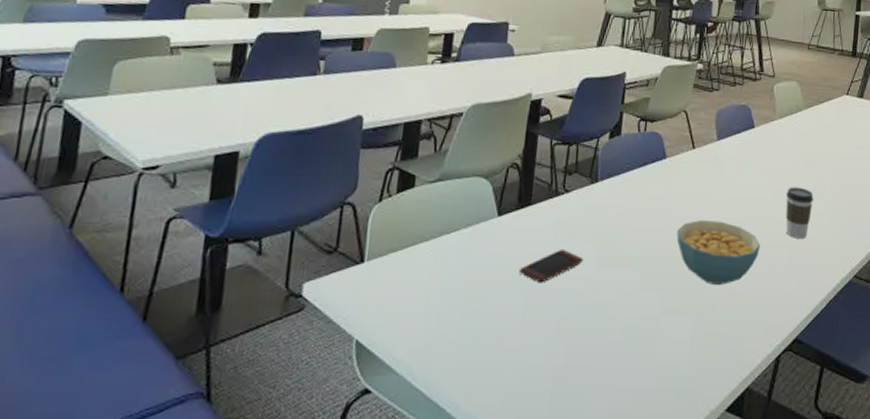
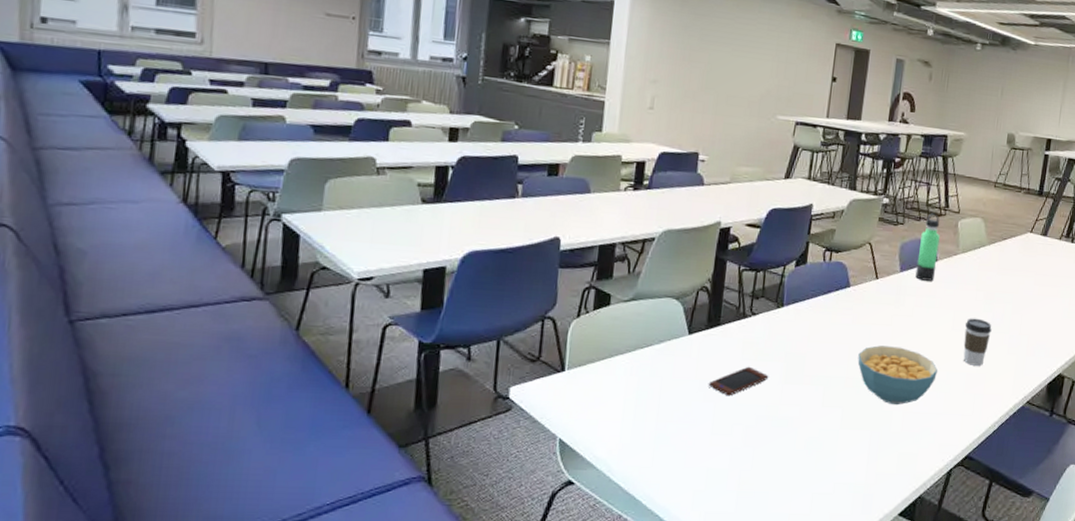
thermos bottle: none [733,78,756,149] -> present [915,213,940,281]

